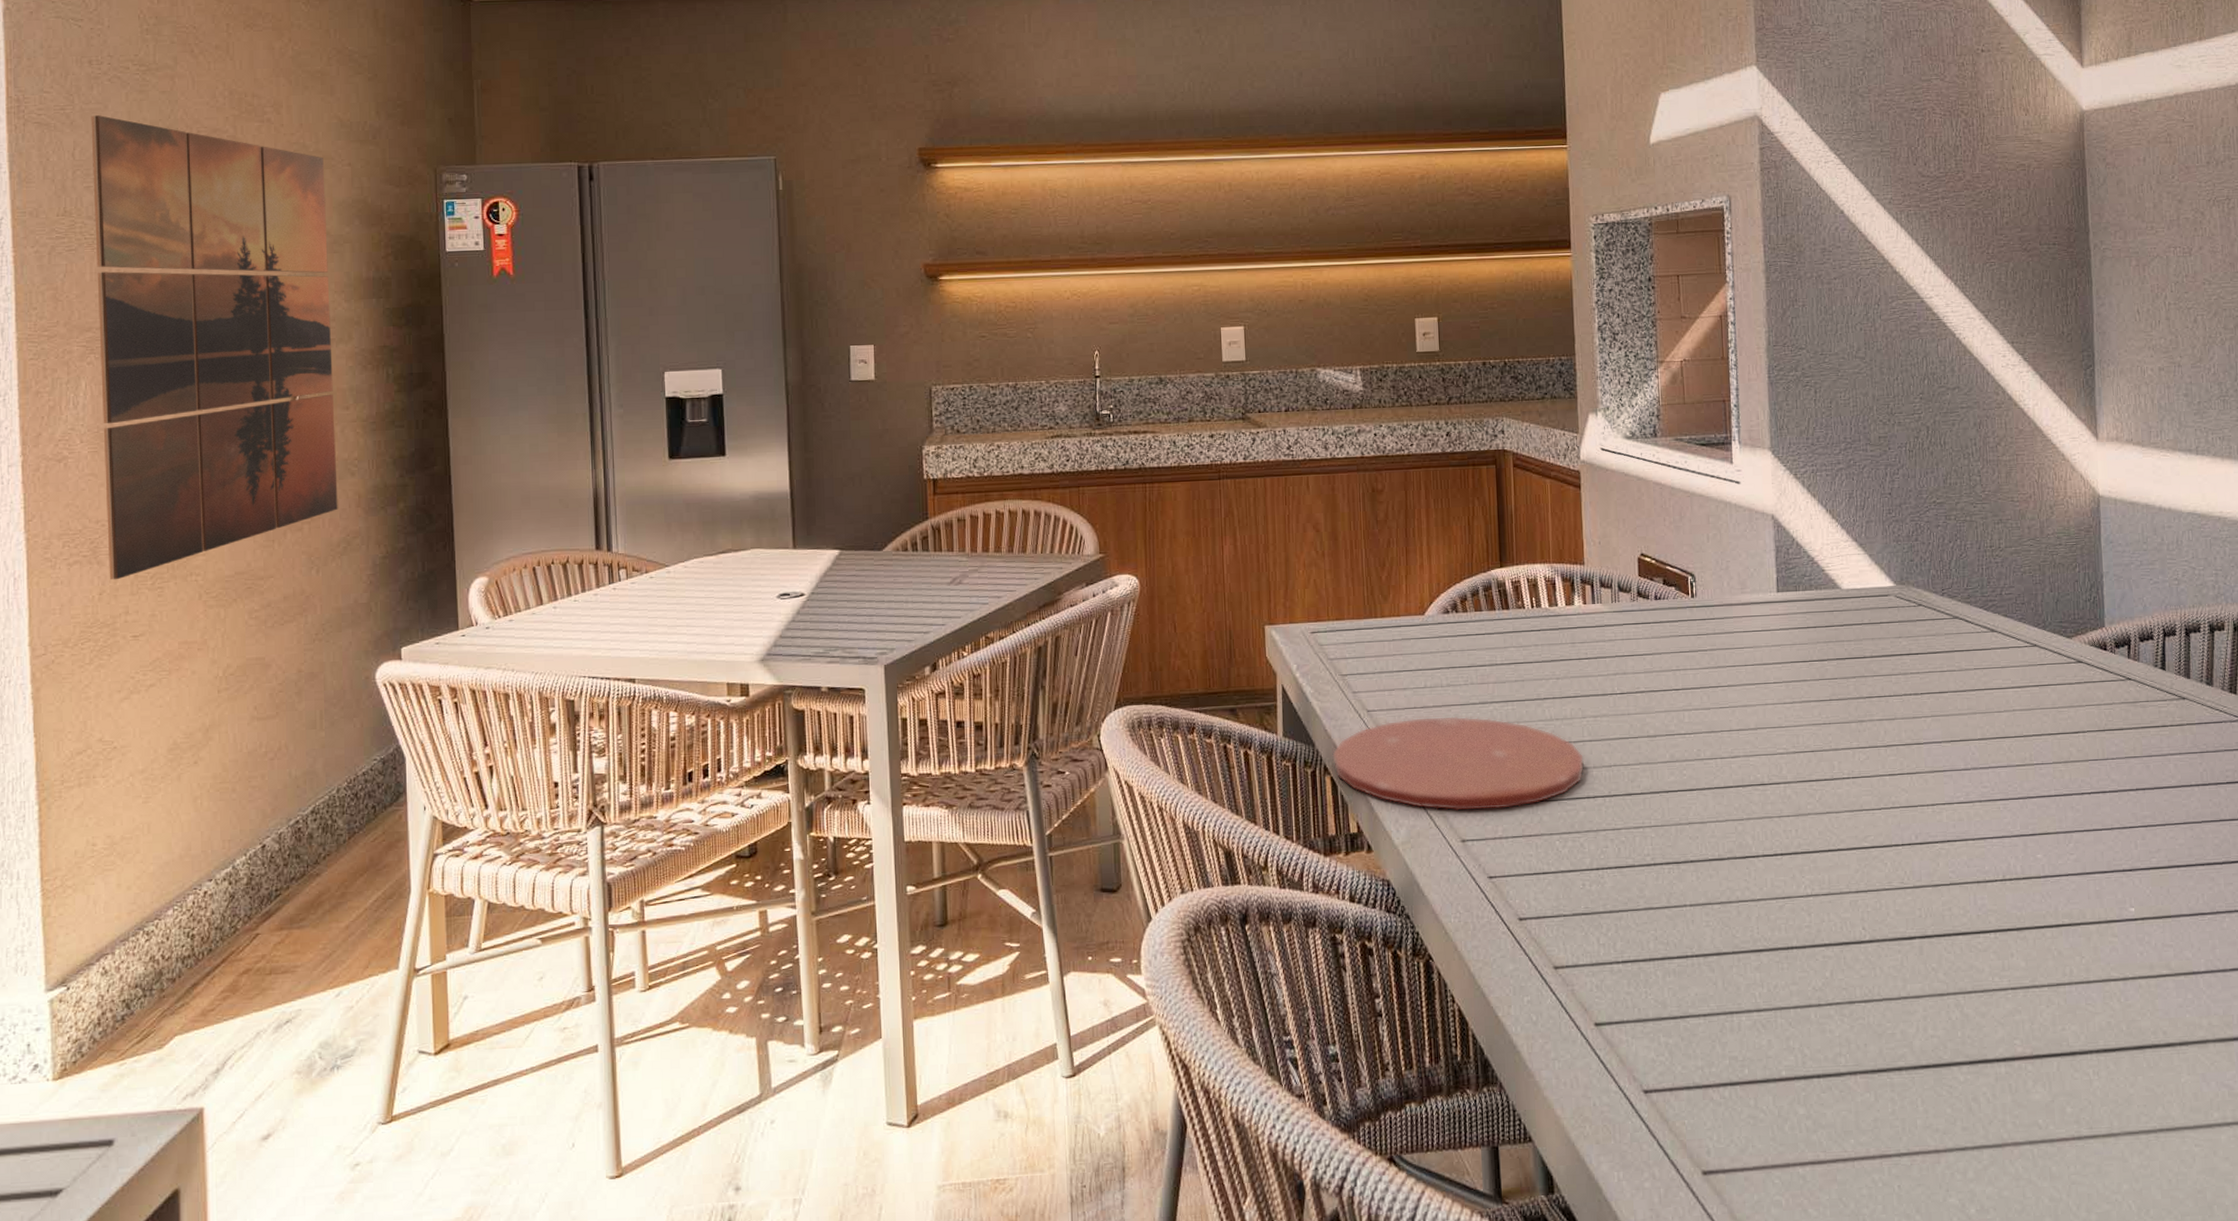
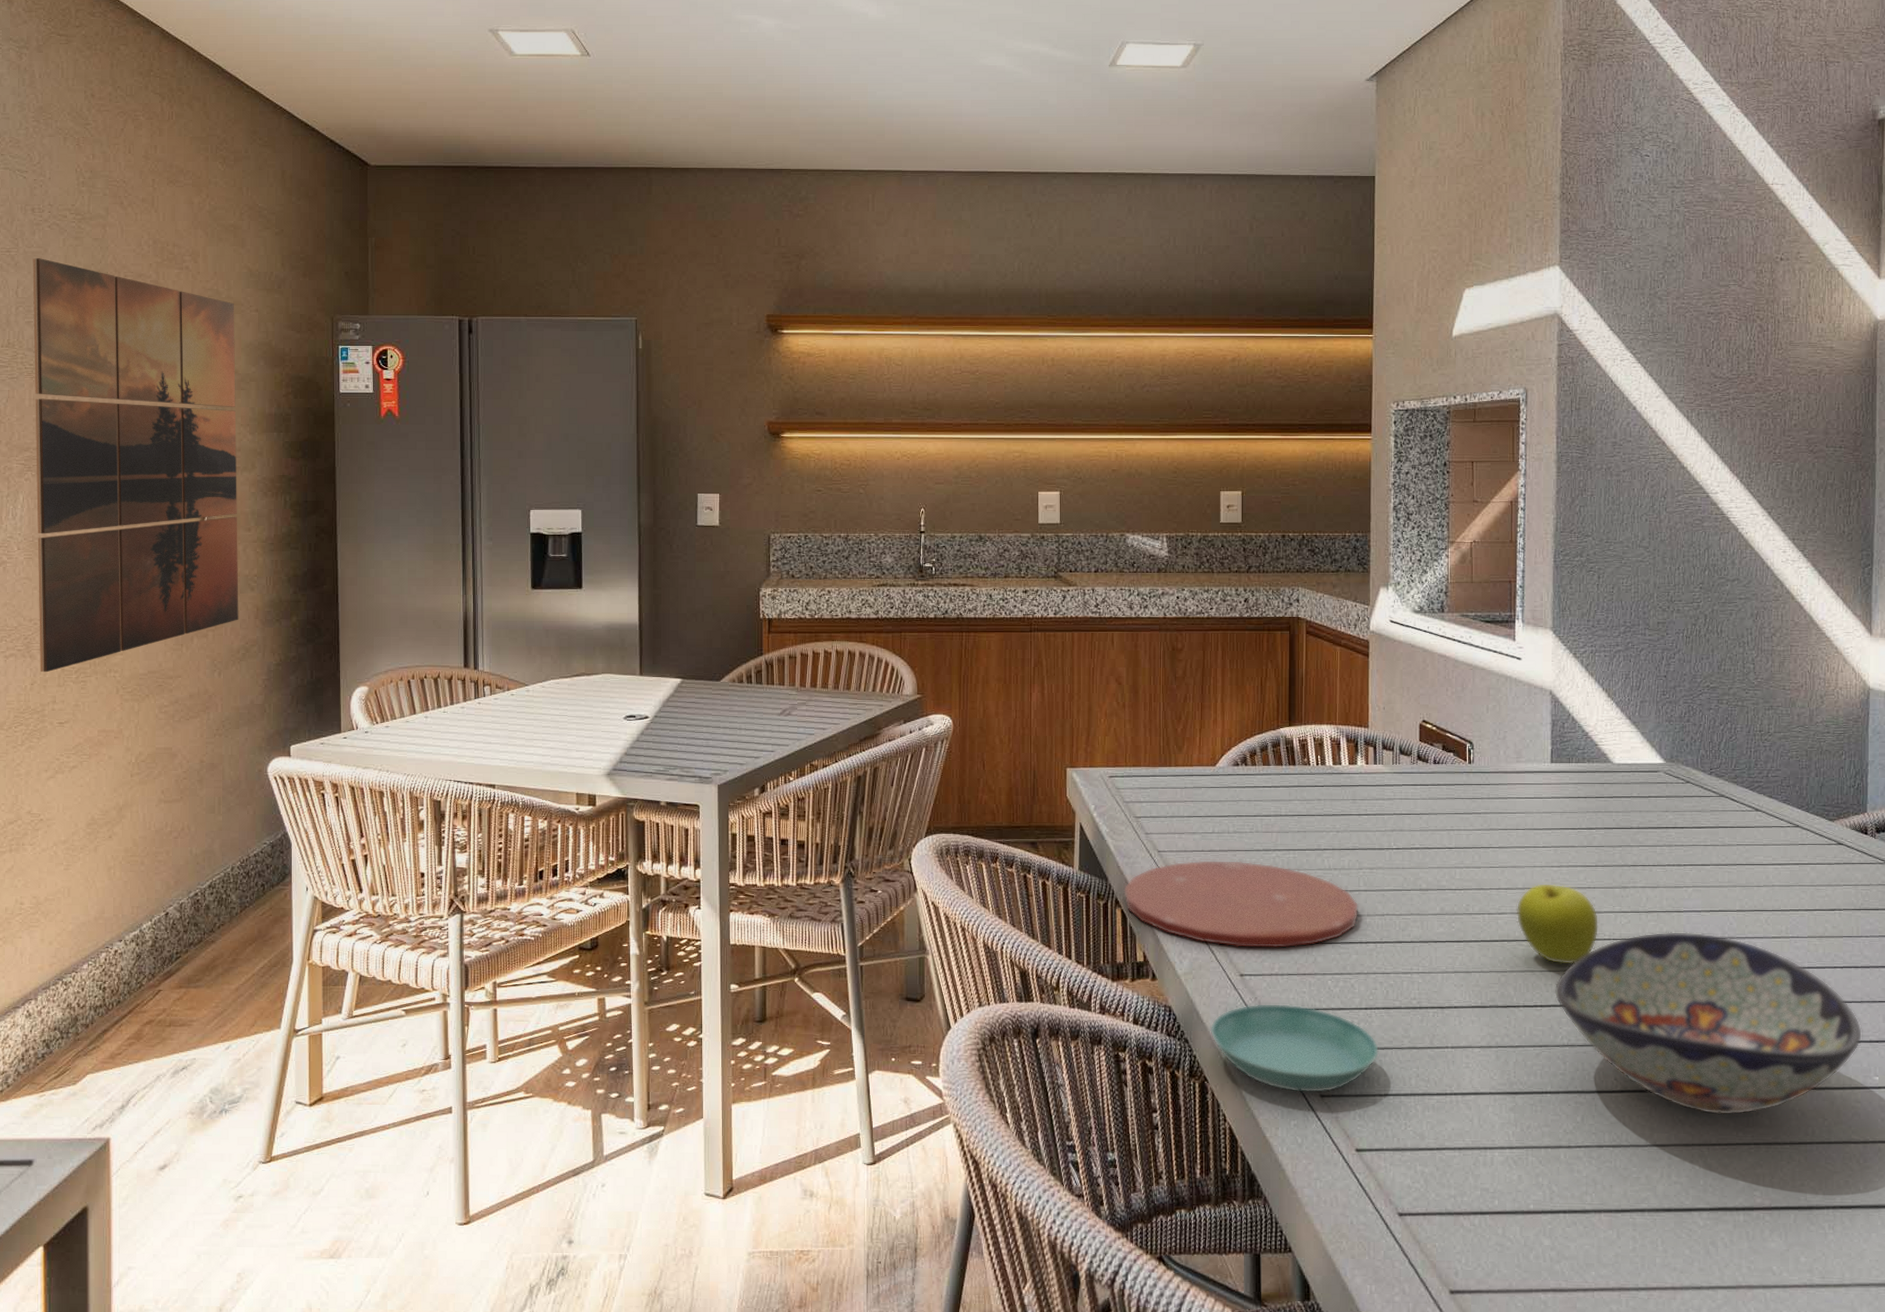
saucer: none [1432,869,1615,966] -> present [1210,1003,1380,1093]
fruit: none [1749,721,1838,809] -> present [1516,882,1599,965]
decorative bowl: none [1794,765,2116,960] -> present [1554,932,1863,1115]

